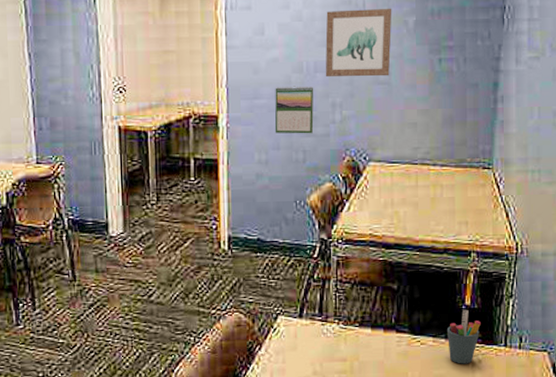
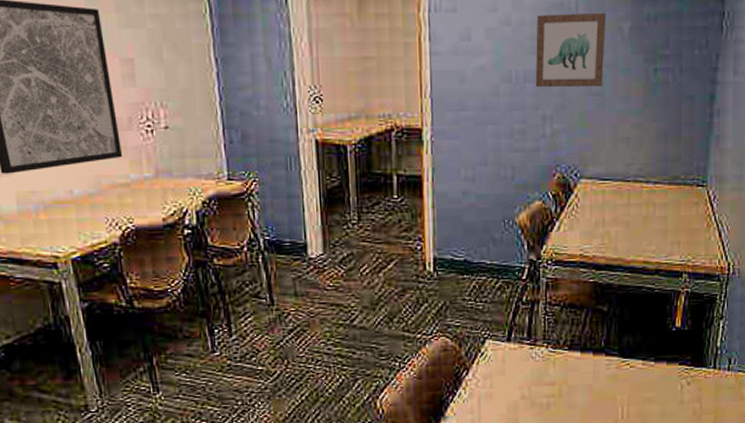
calendar: present [274,86,314,134] -> none [482,97,524,149]
pen holder: present [447,309,481,364] -> none [657,331,690,387]

